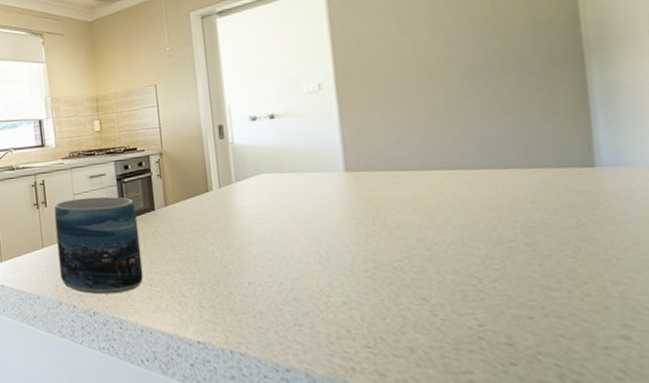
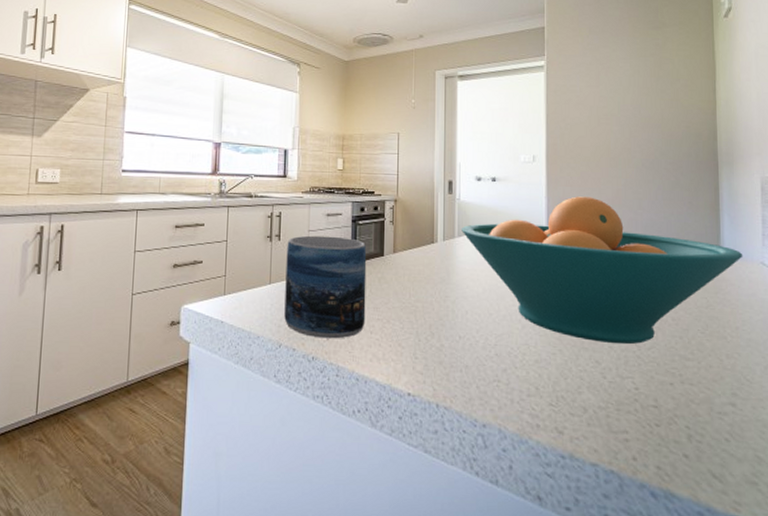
fruit bowl: none [239,118,632,278] -> present [461,196,743,345]

